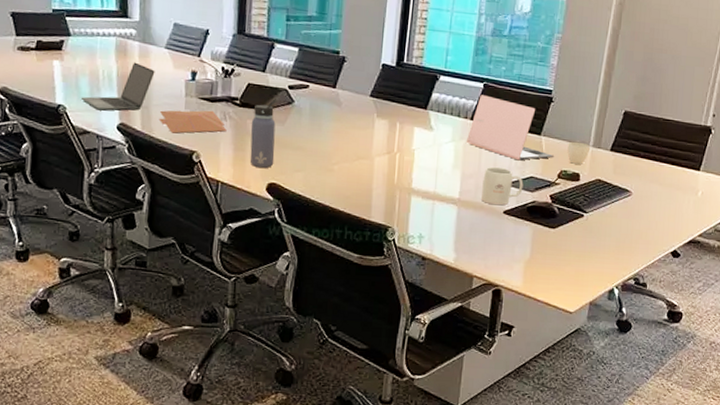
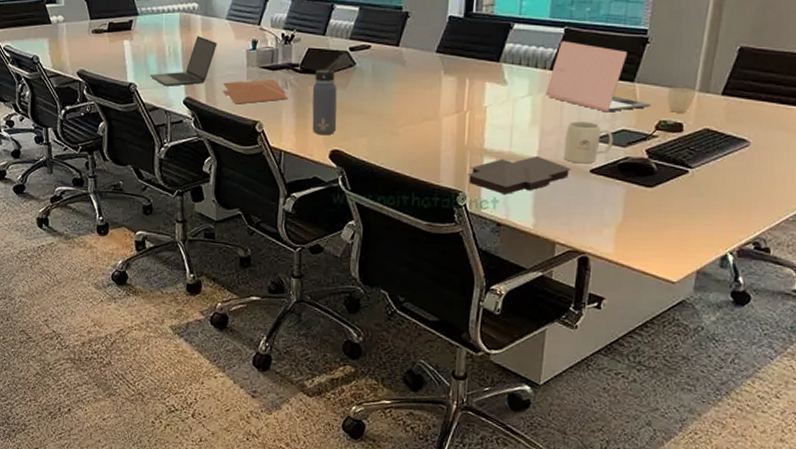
papers: none [396,196,488,231] -> present [467,155,572,194]

